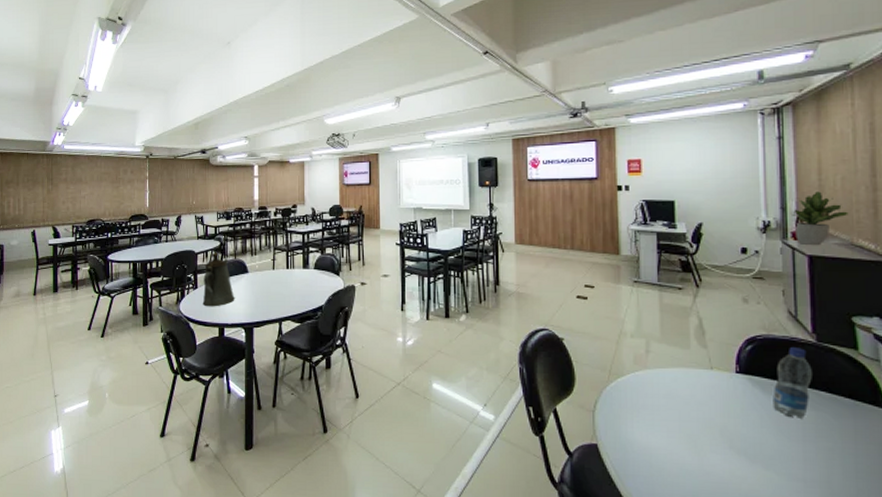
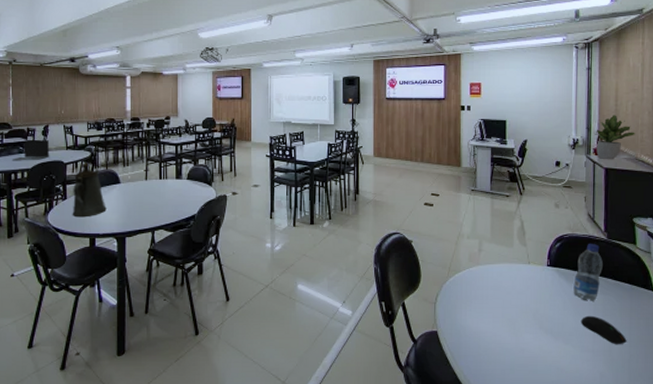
laptop: none [148,230,181,251] -> present [12,140,49,161]
computer mouse: none [785,435,852,474] -> present [580,315,627,344]

